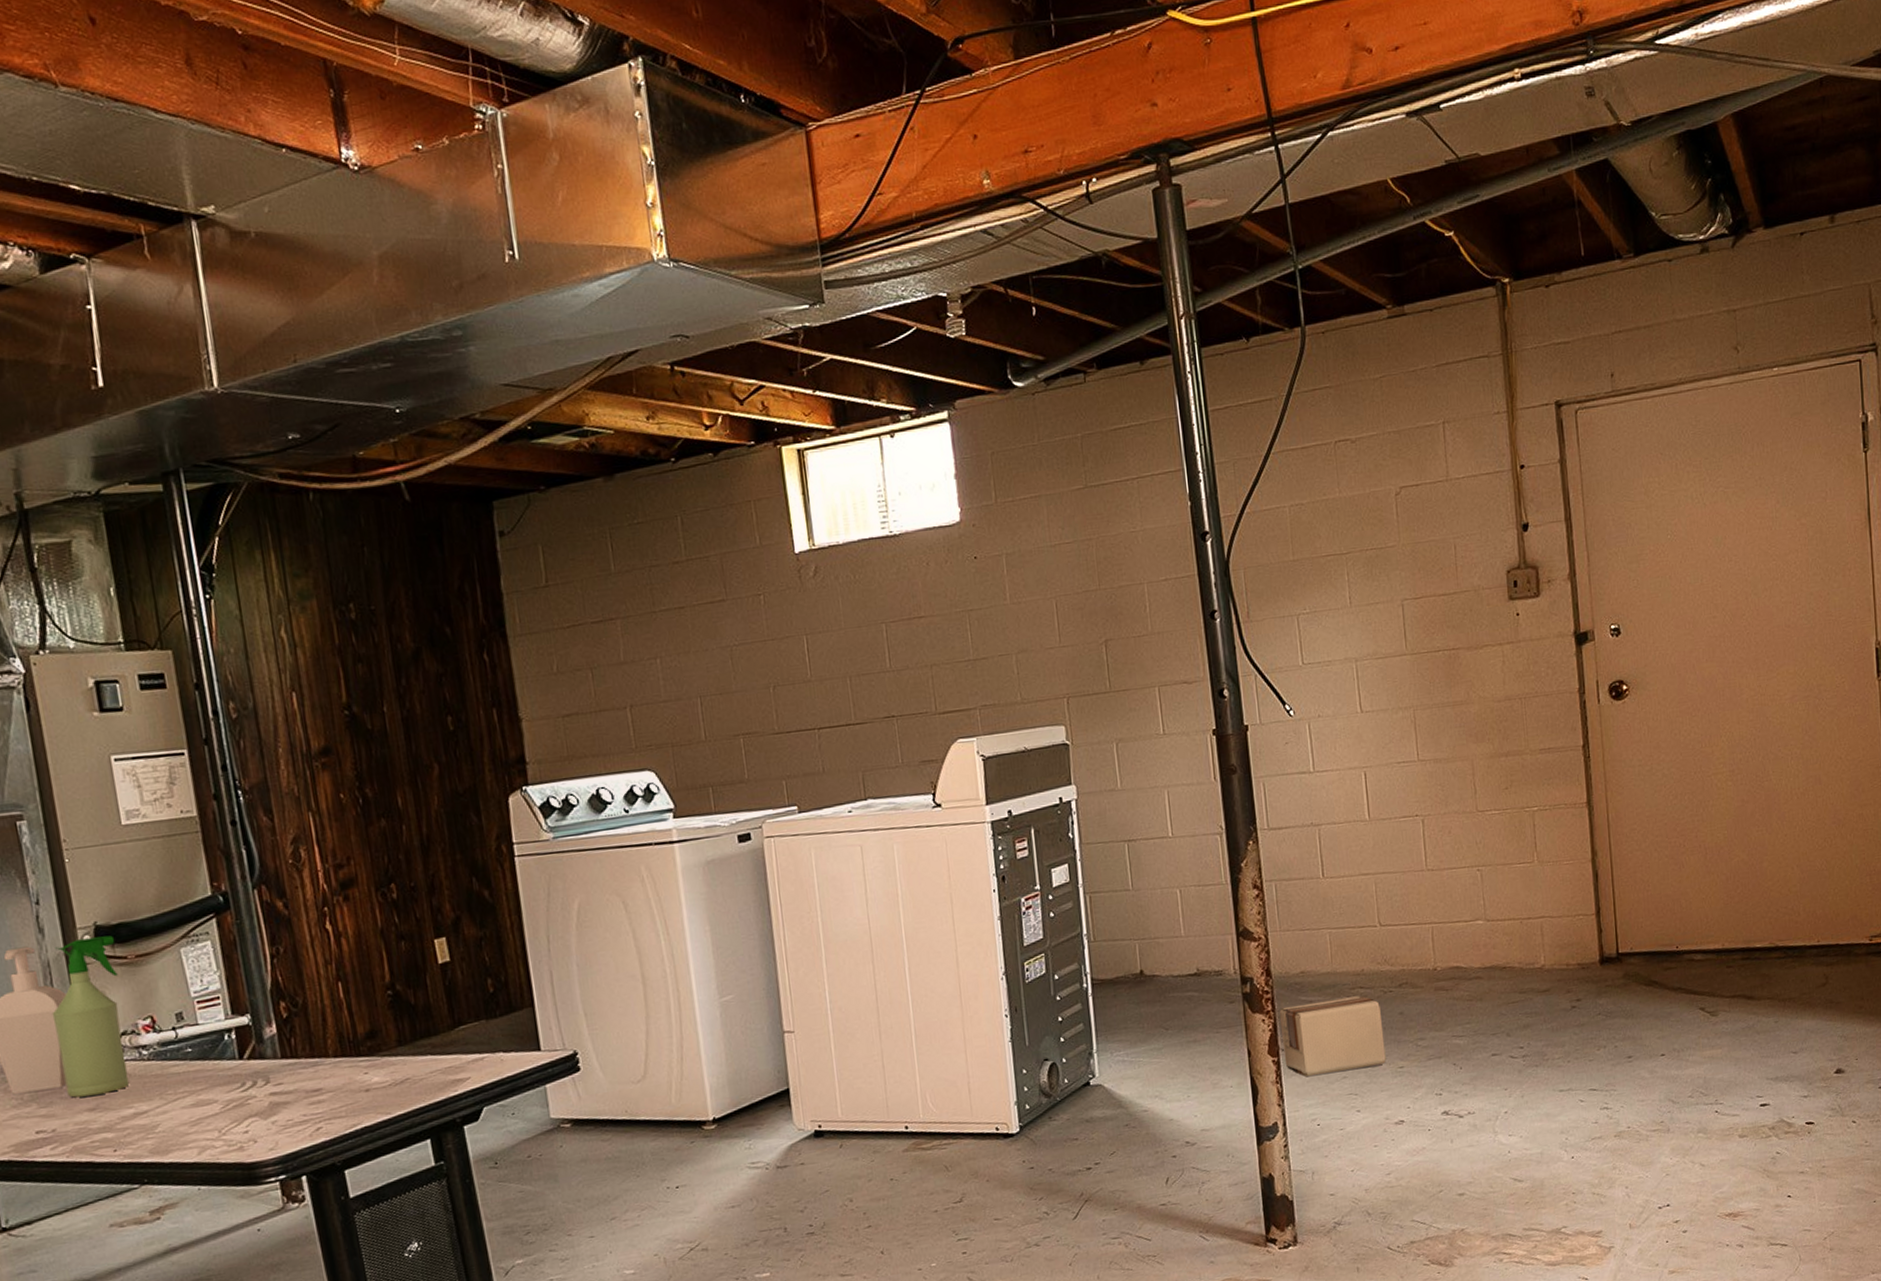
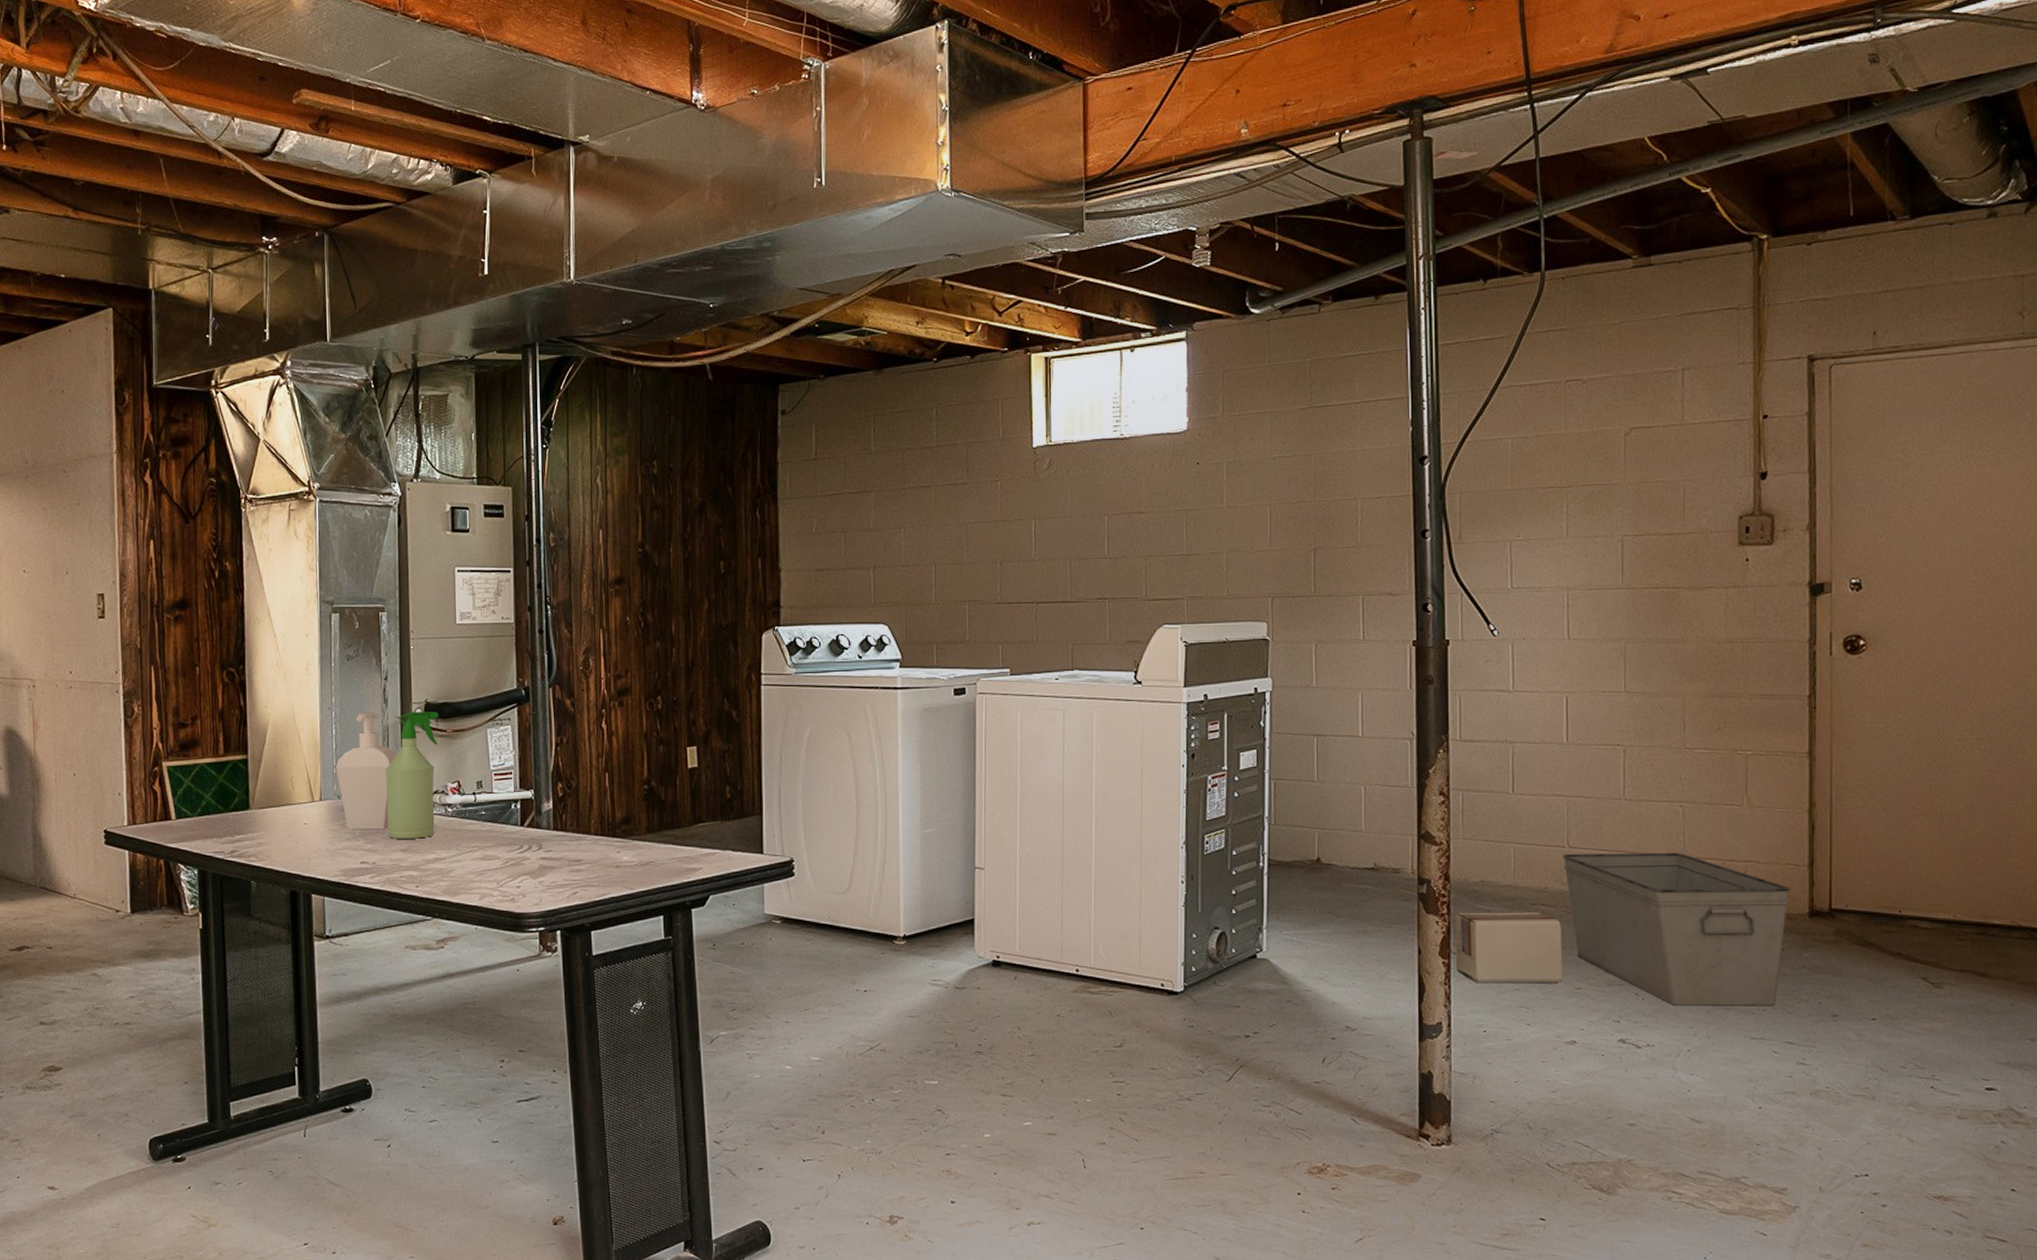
storage bin: none [1375,917,1583,1071] -> present [1562,853,1790,1006]

